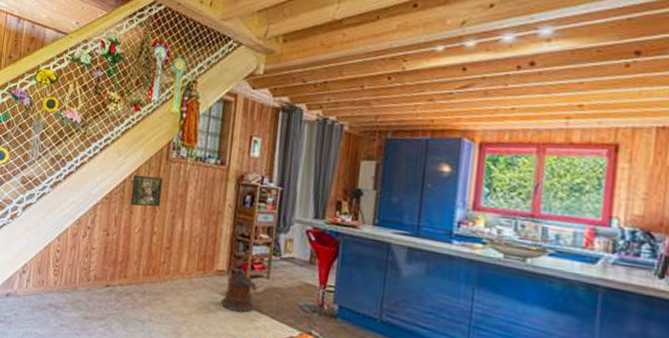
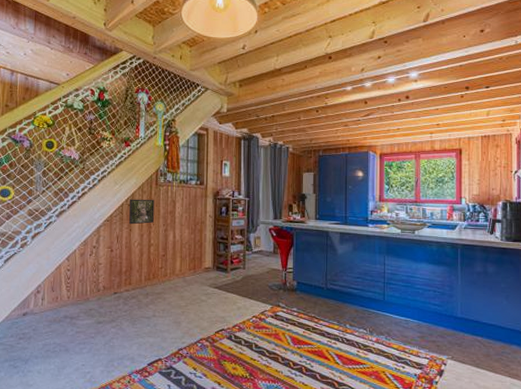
bucket: present [220,269,258,313] -> none [209,265,237,298]

